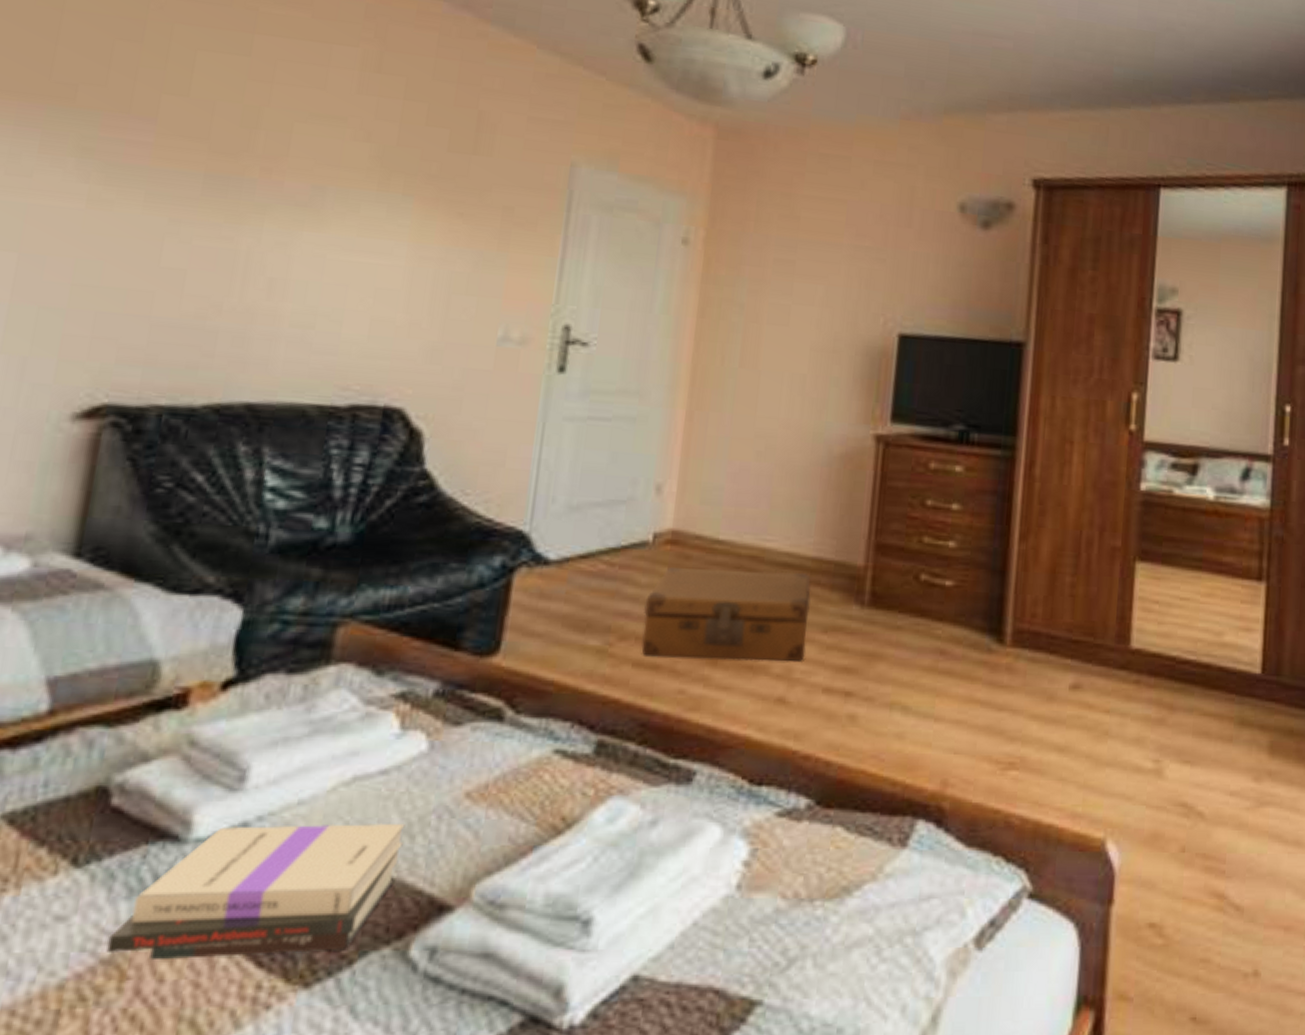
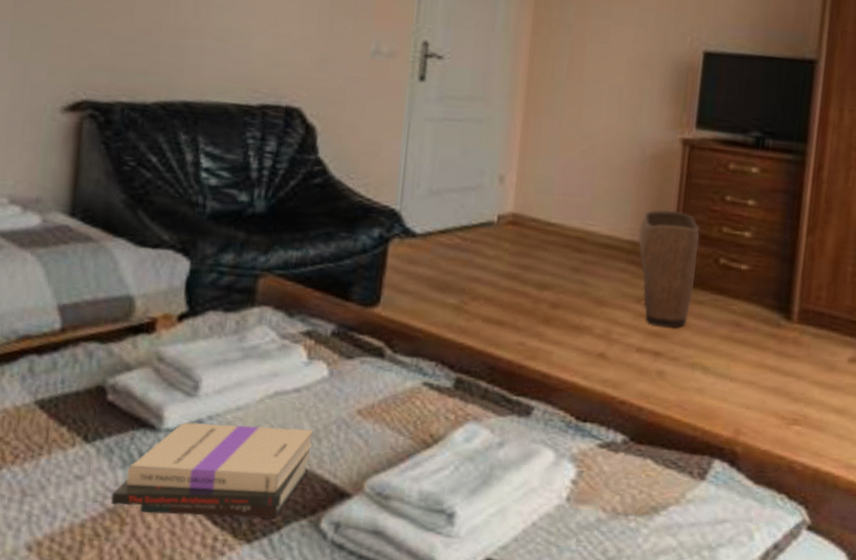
suitcase: present [641,568,811,662] -> none [489,244,627,325]
laundry basket: none [824,518,897,660] -> present [638,209,700,327]

